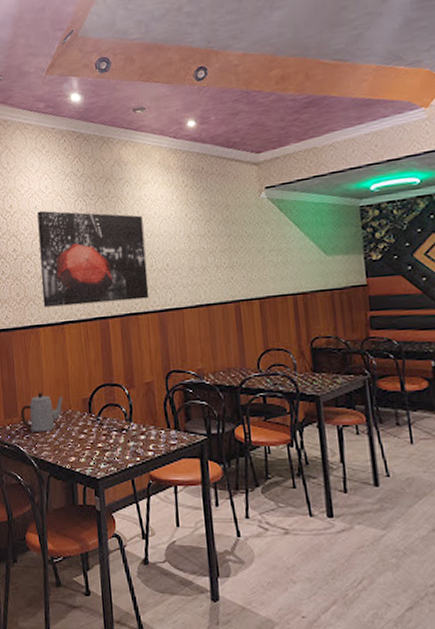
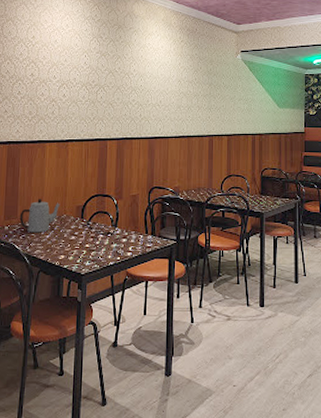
wall art: present [37,210,149,308] -> none [52,44,145,127]

